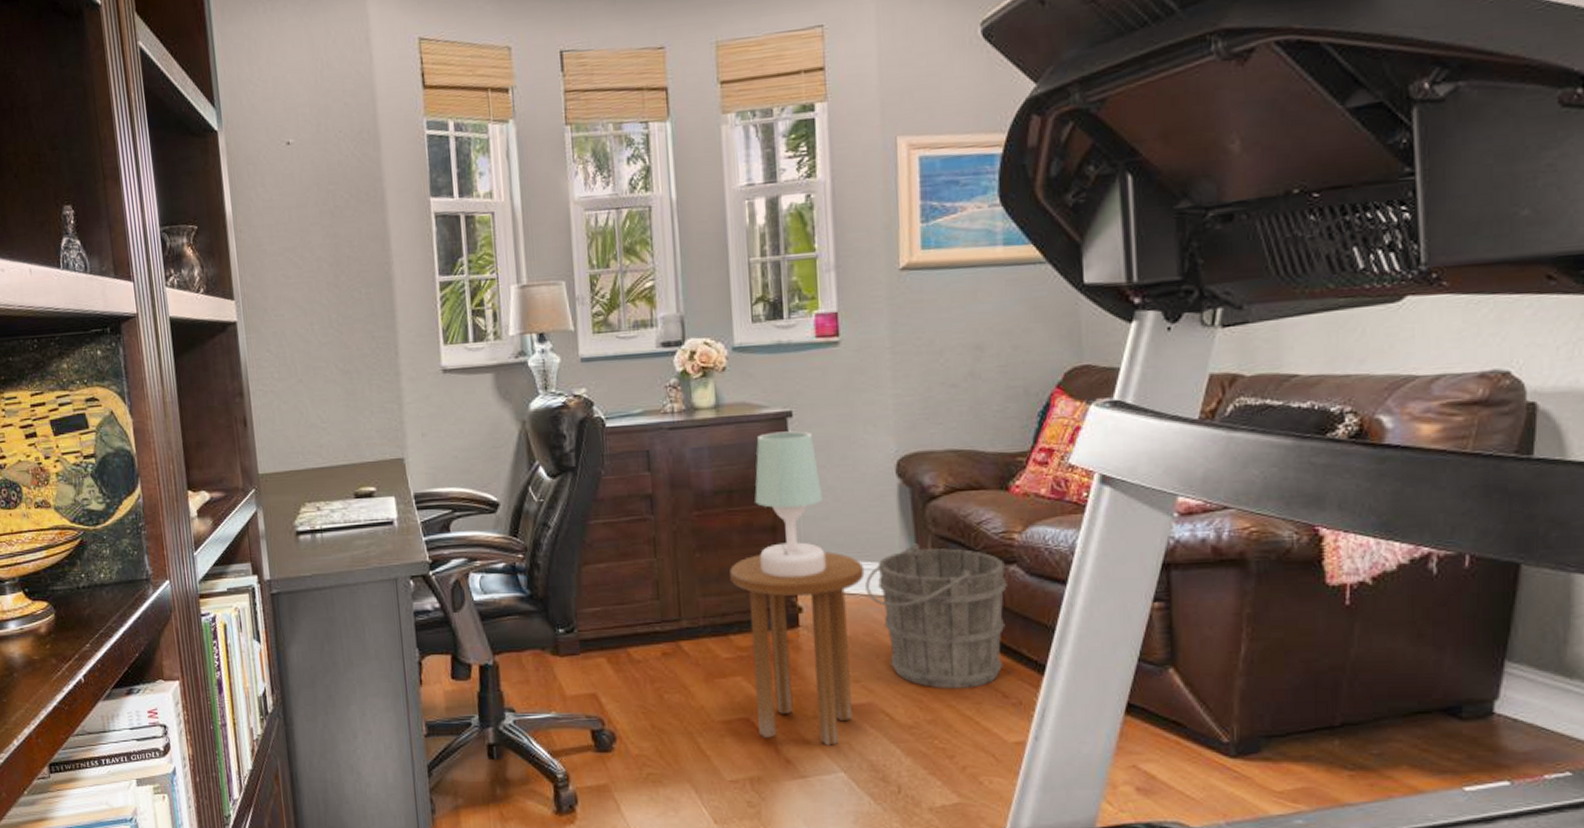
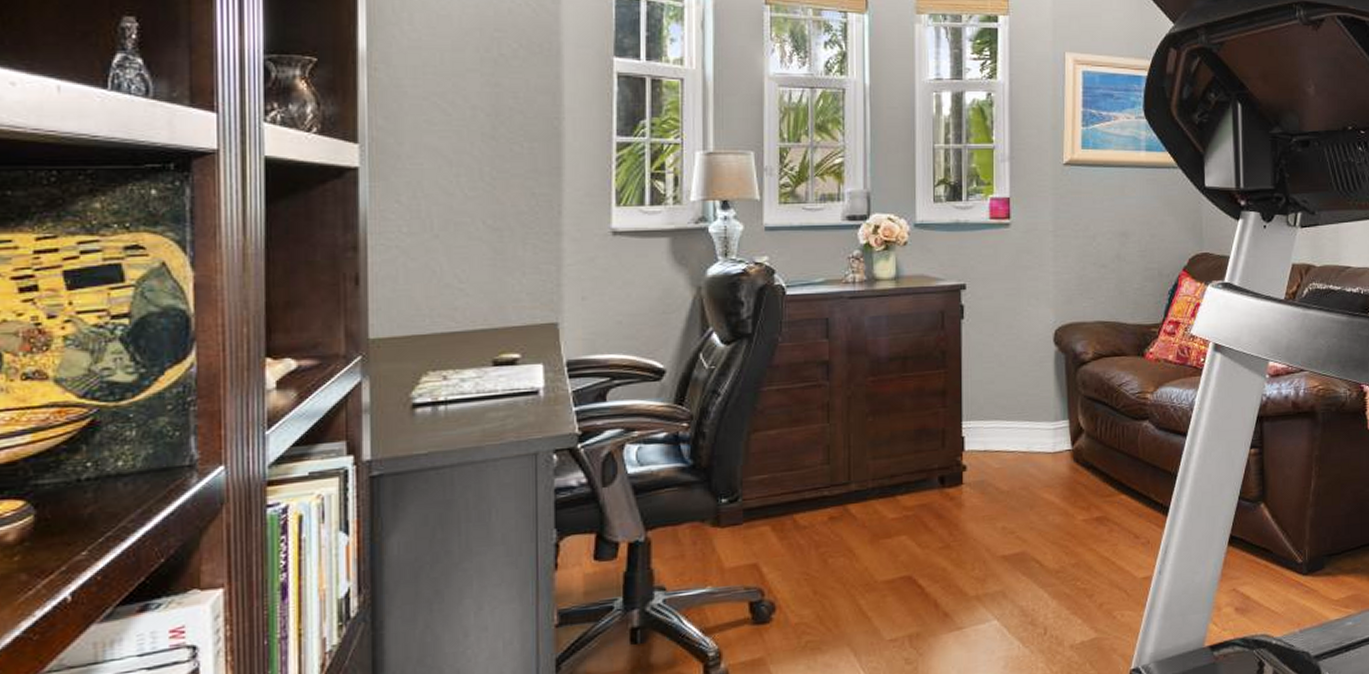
side table: present [730,551,865,746] -> none [901,413,1023,596]
table lamp: present [755,431,826,578] -> none [928,302,990,439]
bucket: present [865,543,1007,689] -> none [1023,404,1141,534]

